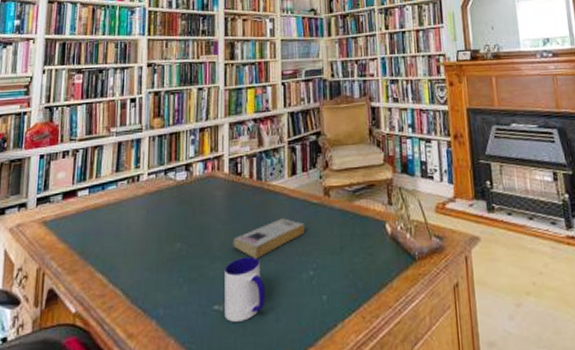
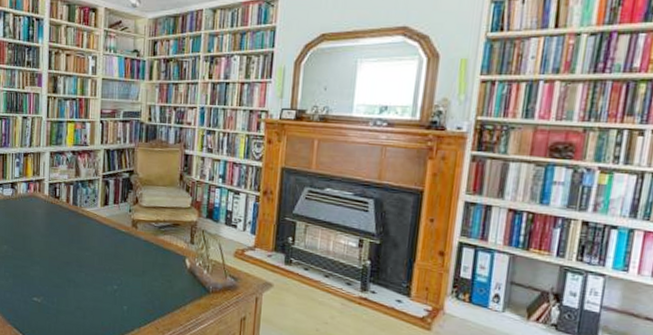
mug: present [225,257,266,322] -> none [42,265,76,313]
book: present [233,218,305,260] -> none [50,240,113,269]

